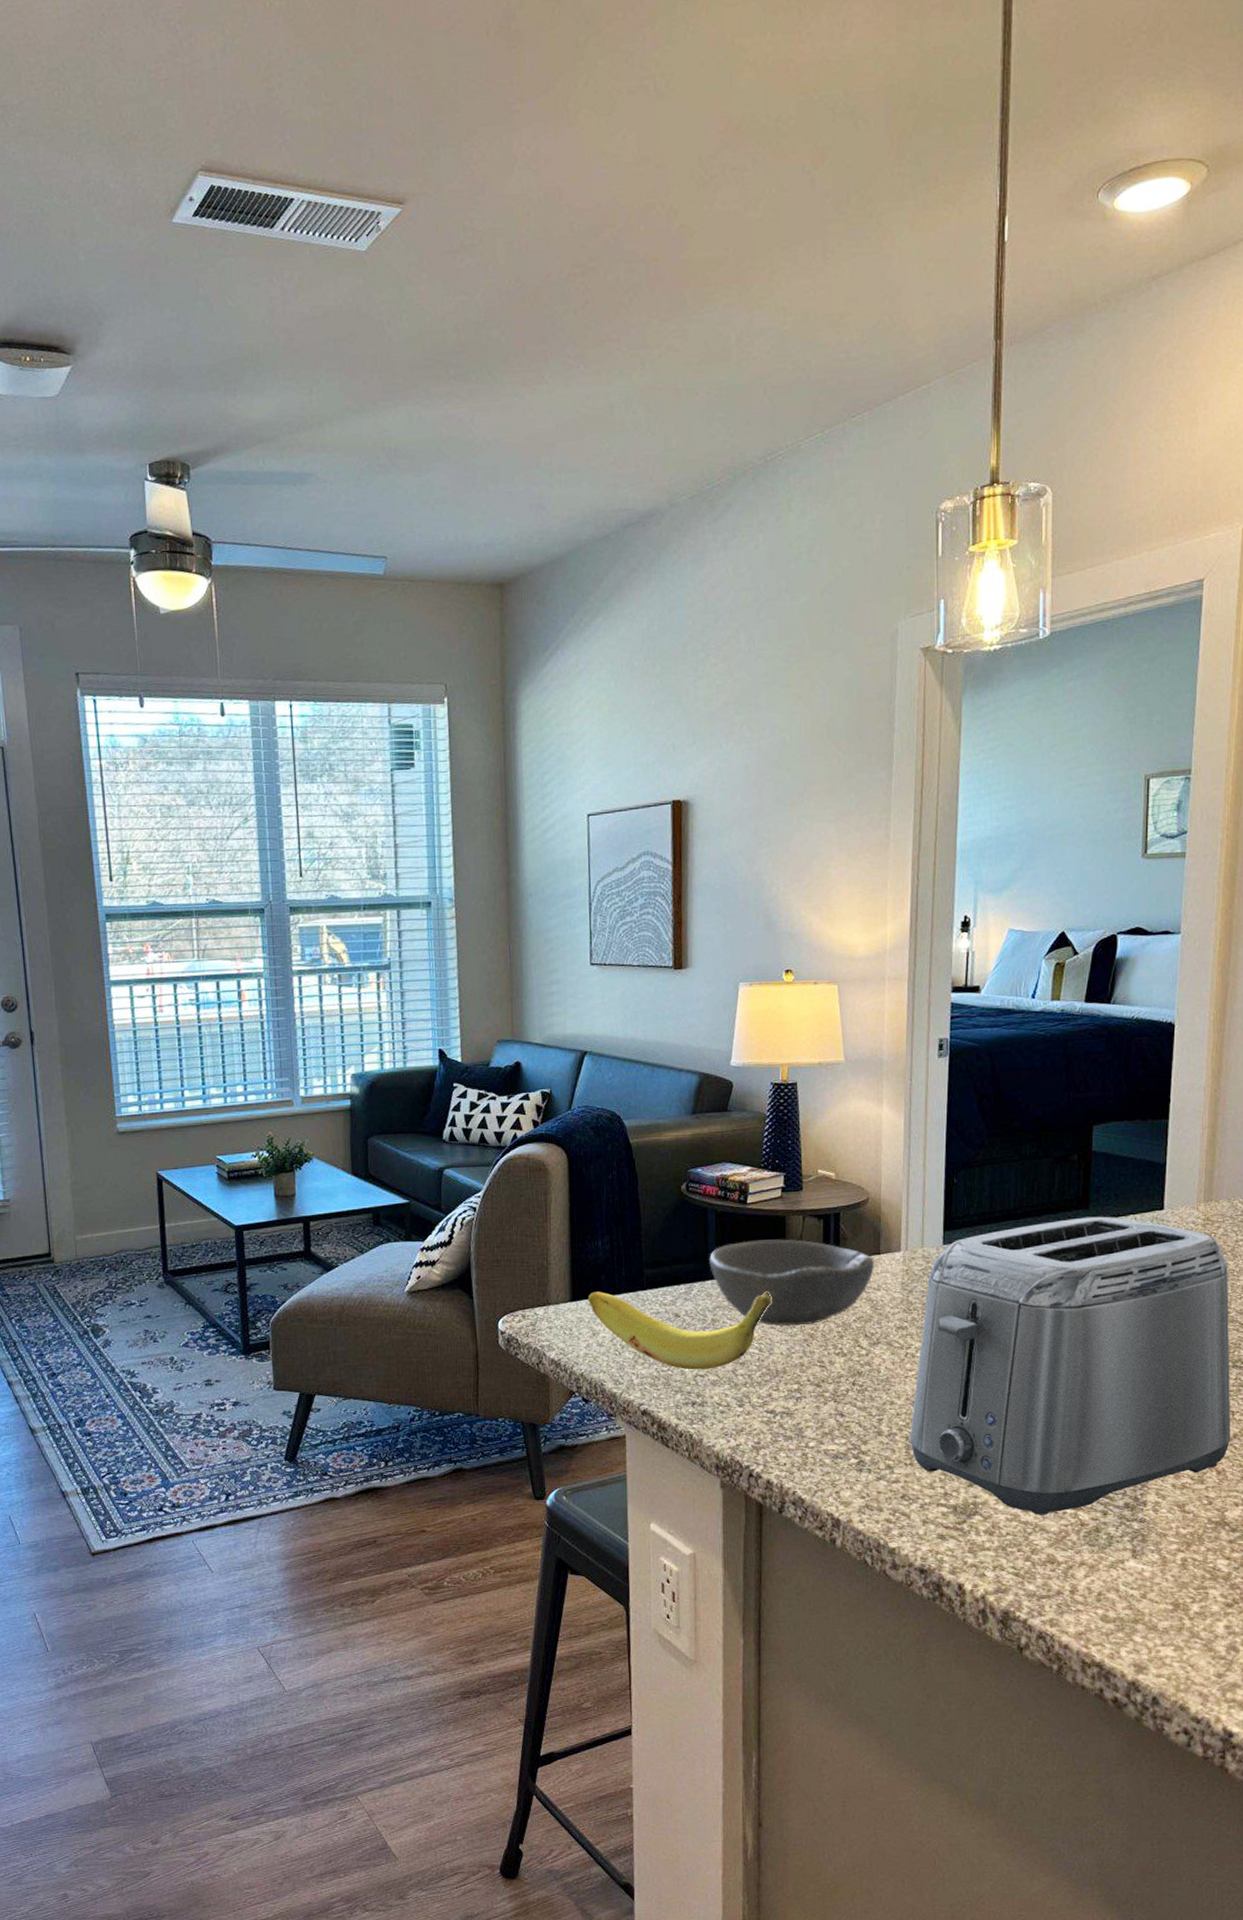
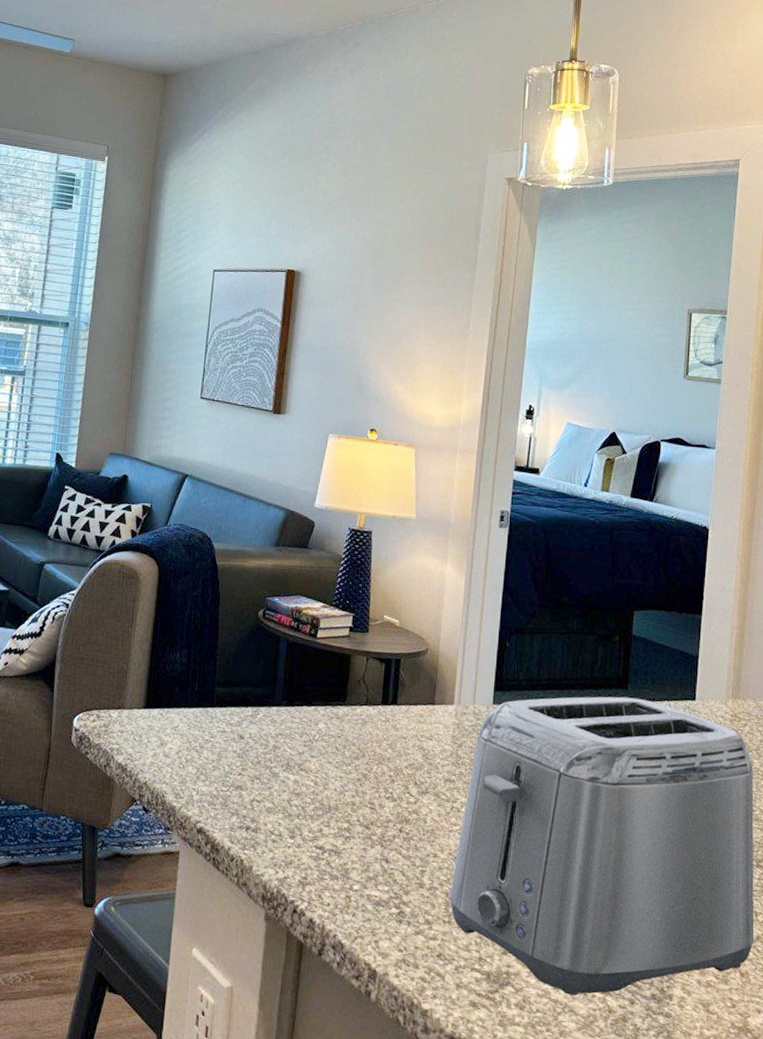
banana: present [588,1291,771,1370] -> none [161,702,330,796]
bowl: present [709,1239,875,1326] -> none [277,673,430,765]

